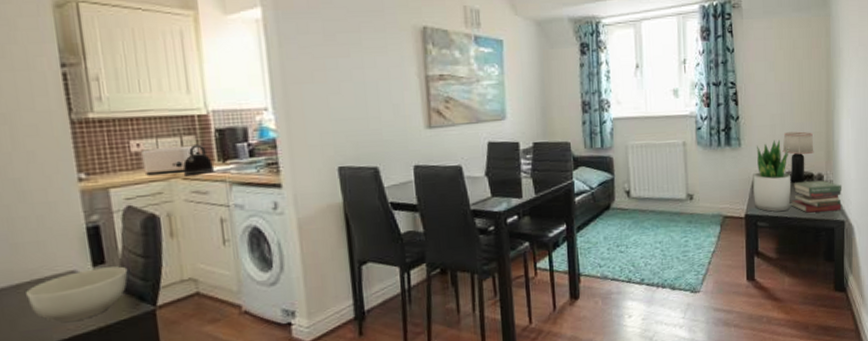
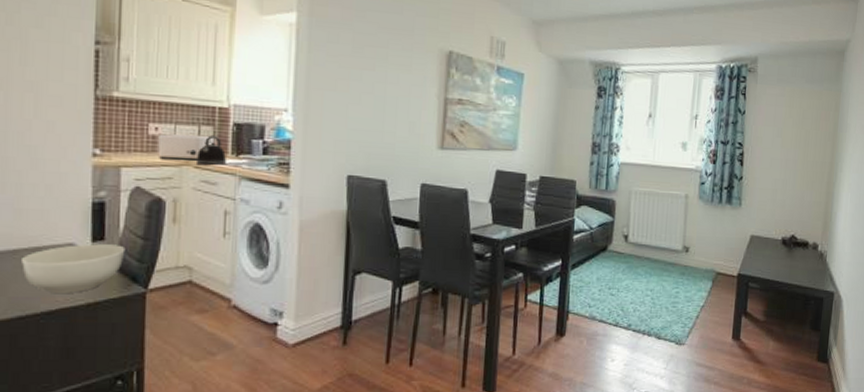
planter: present [753,139,791,212] -> none [748,204,788,276]
table lamp: present [782,131,814,184] -> none [781,198,812,250]
books: present [791,180,842,213] -> none [783,249,835,282]

